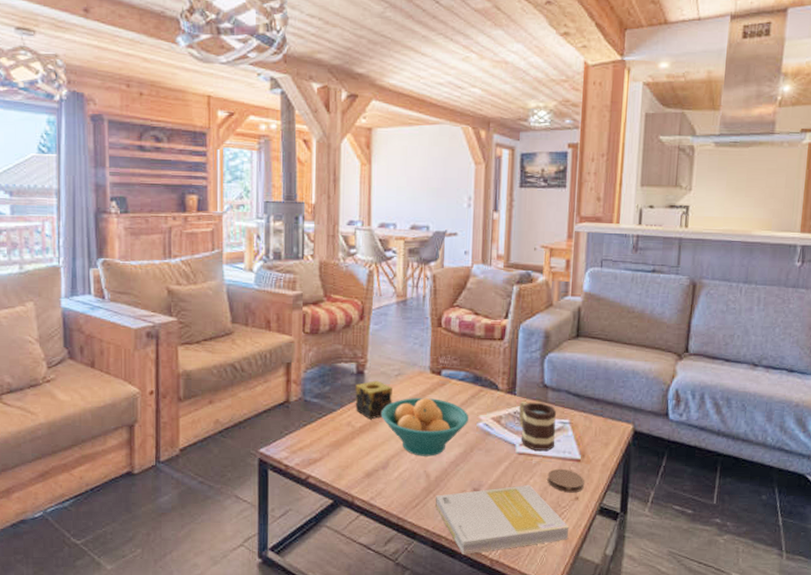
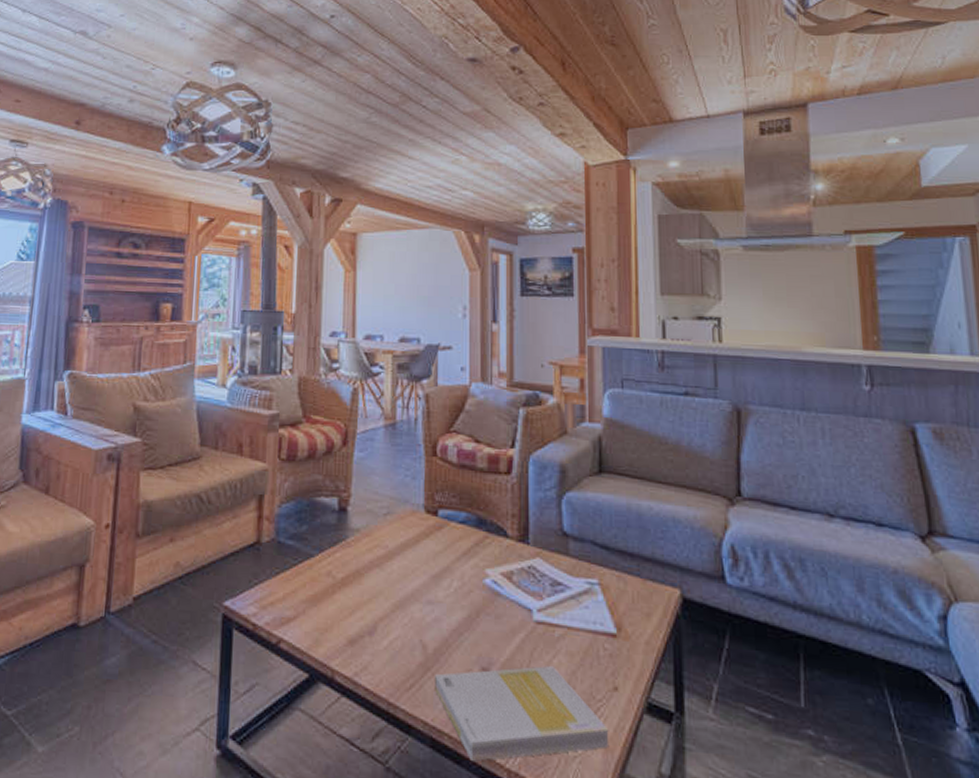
candle: present [355,380,392,420] -> none [336,519,380,570]
fruit bowl: present [382,398,470,457] -> none [368,543,474,621]
mug: present [518,402,557,451] -> none [533,553,582,620]
coaster: present [547,468,584,493] -> none [575,645,624,681]

